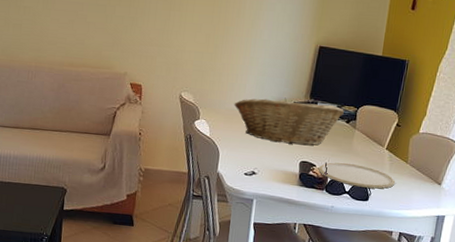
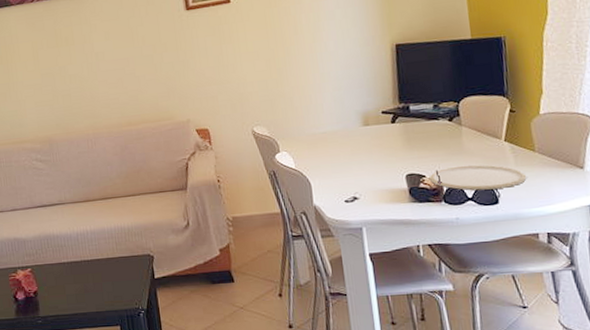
fruit basket: present [234,97,344,146] -> none [314,105,443,160]

